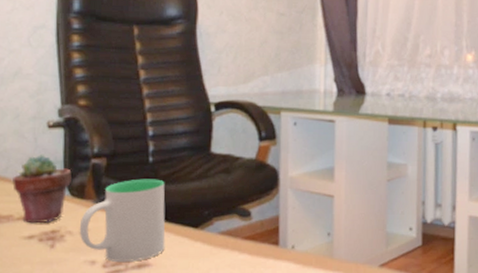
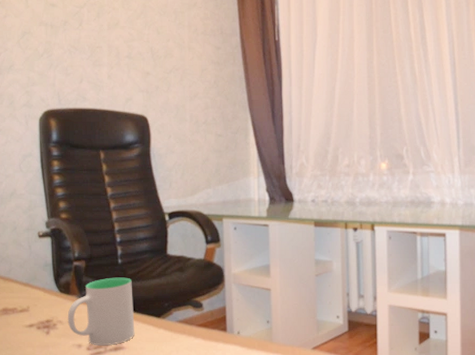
potted succulent: present [12,155,72,224] -> none [15,259,59,315]

